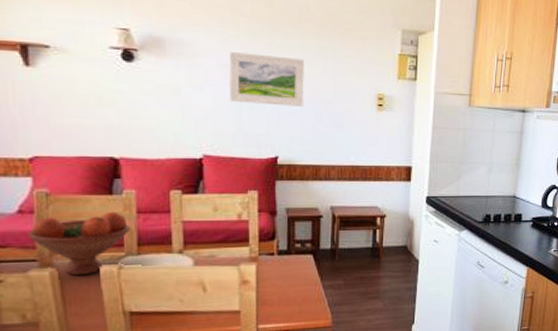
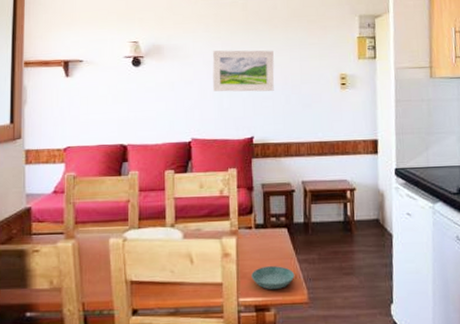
fruit bowl: present [28,211,130,275] -> none [59,190,133,246]
saucer: none [273,292,319,315] -> present [251,266,295,289]

